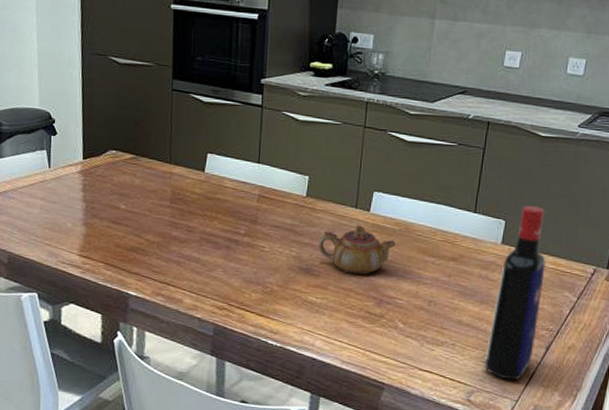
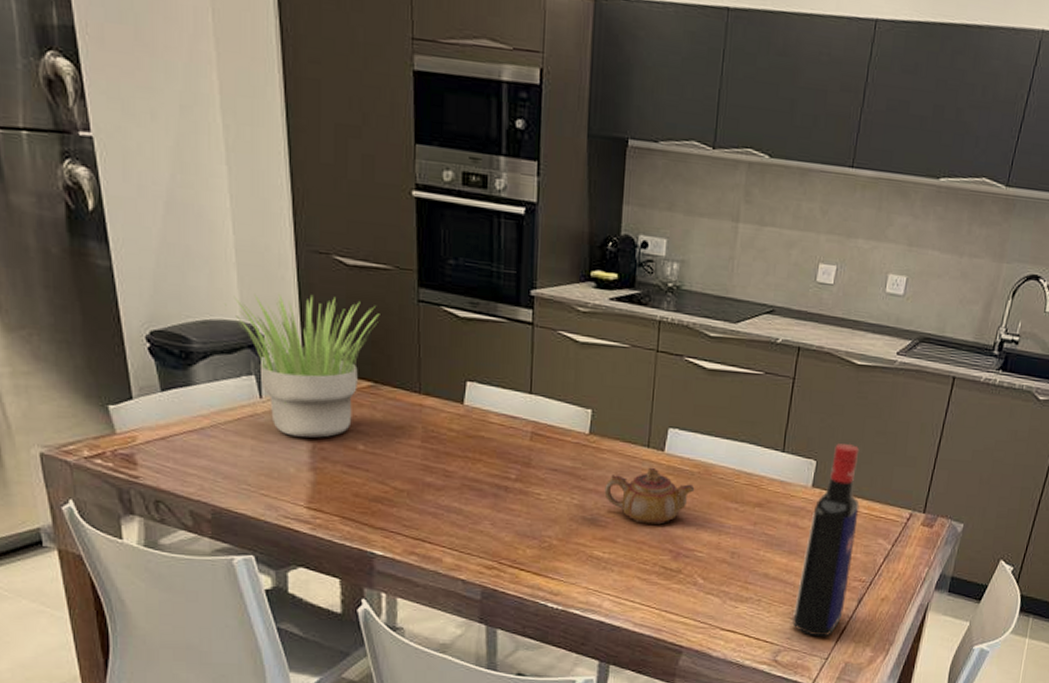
potted plant: none [27,86,143,200] -> present [223,293,380,439]

